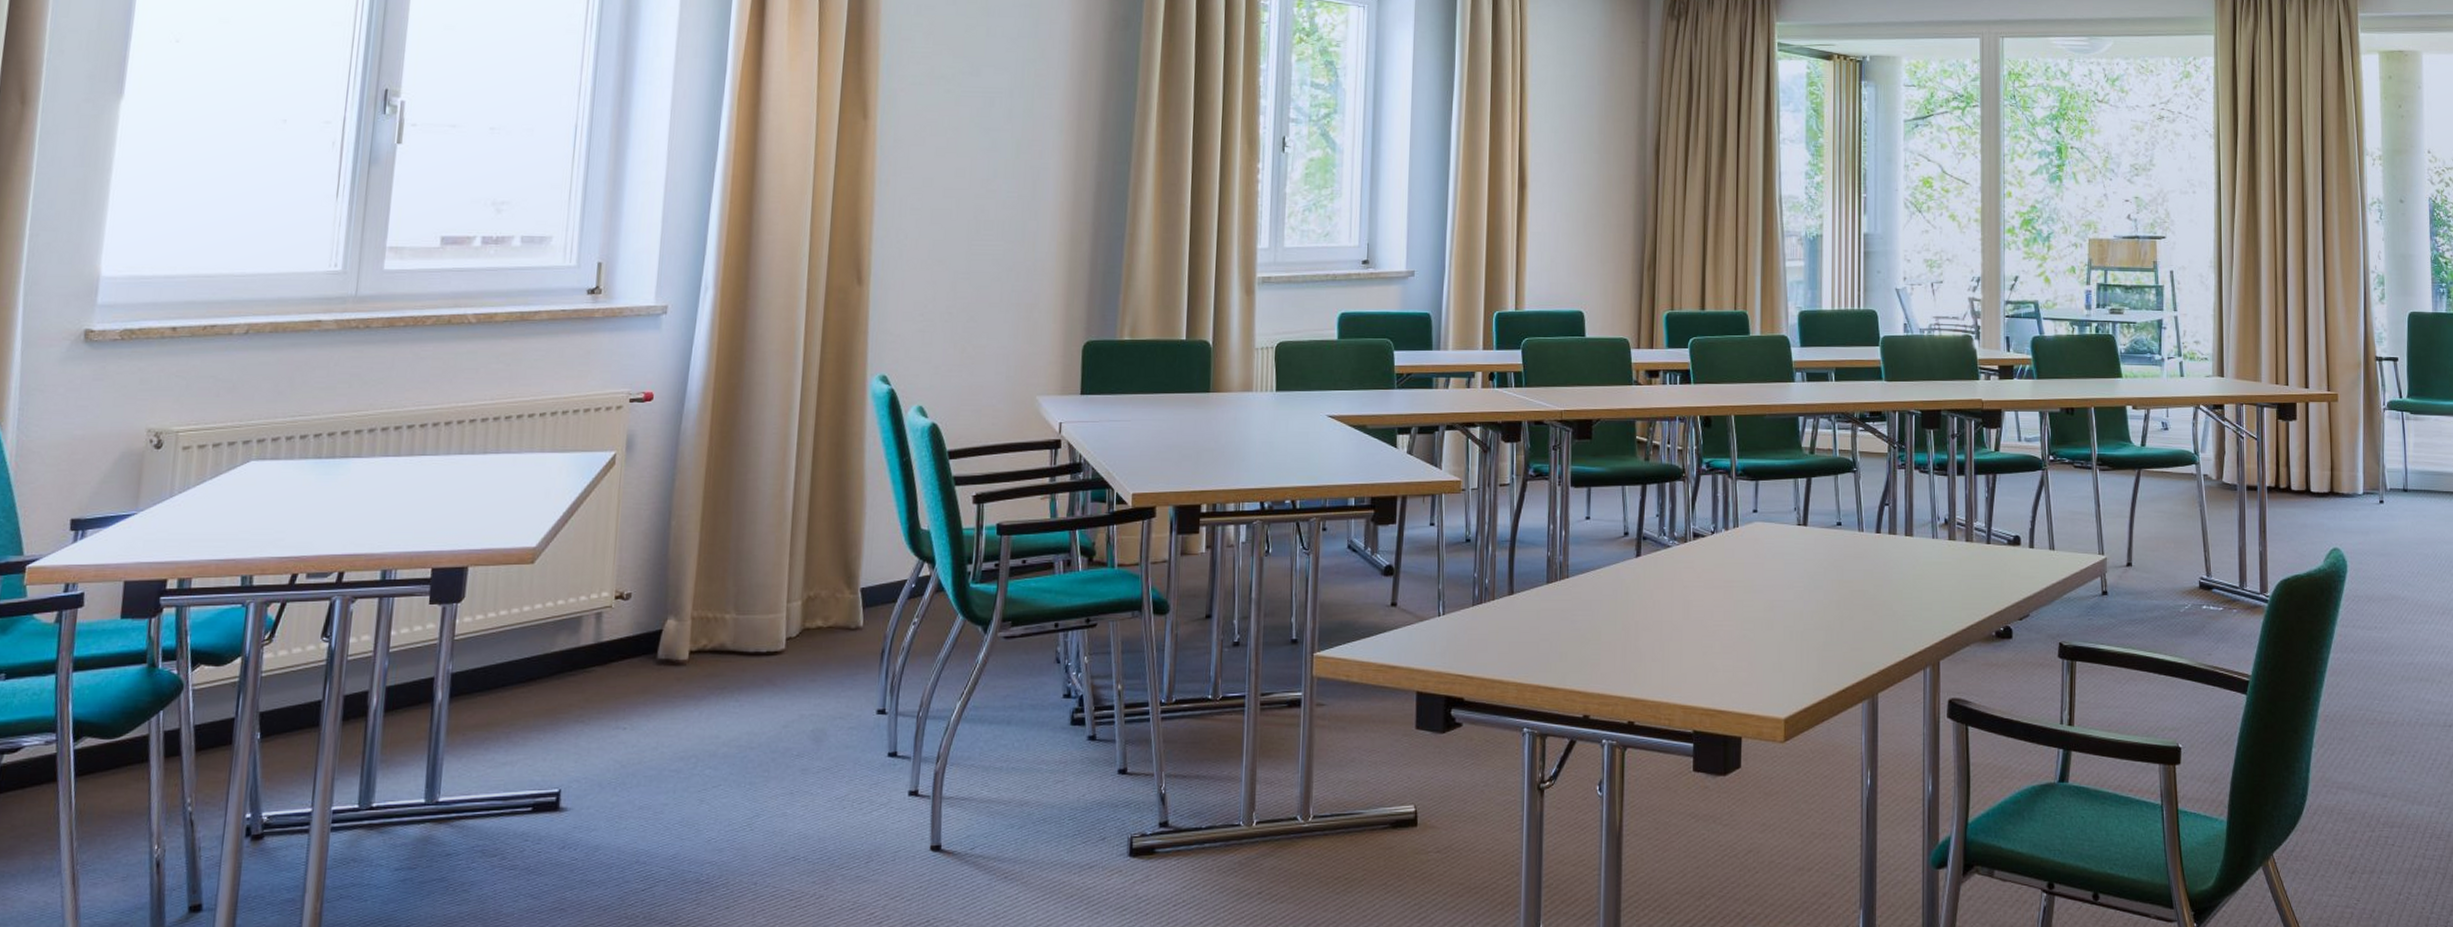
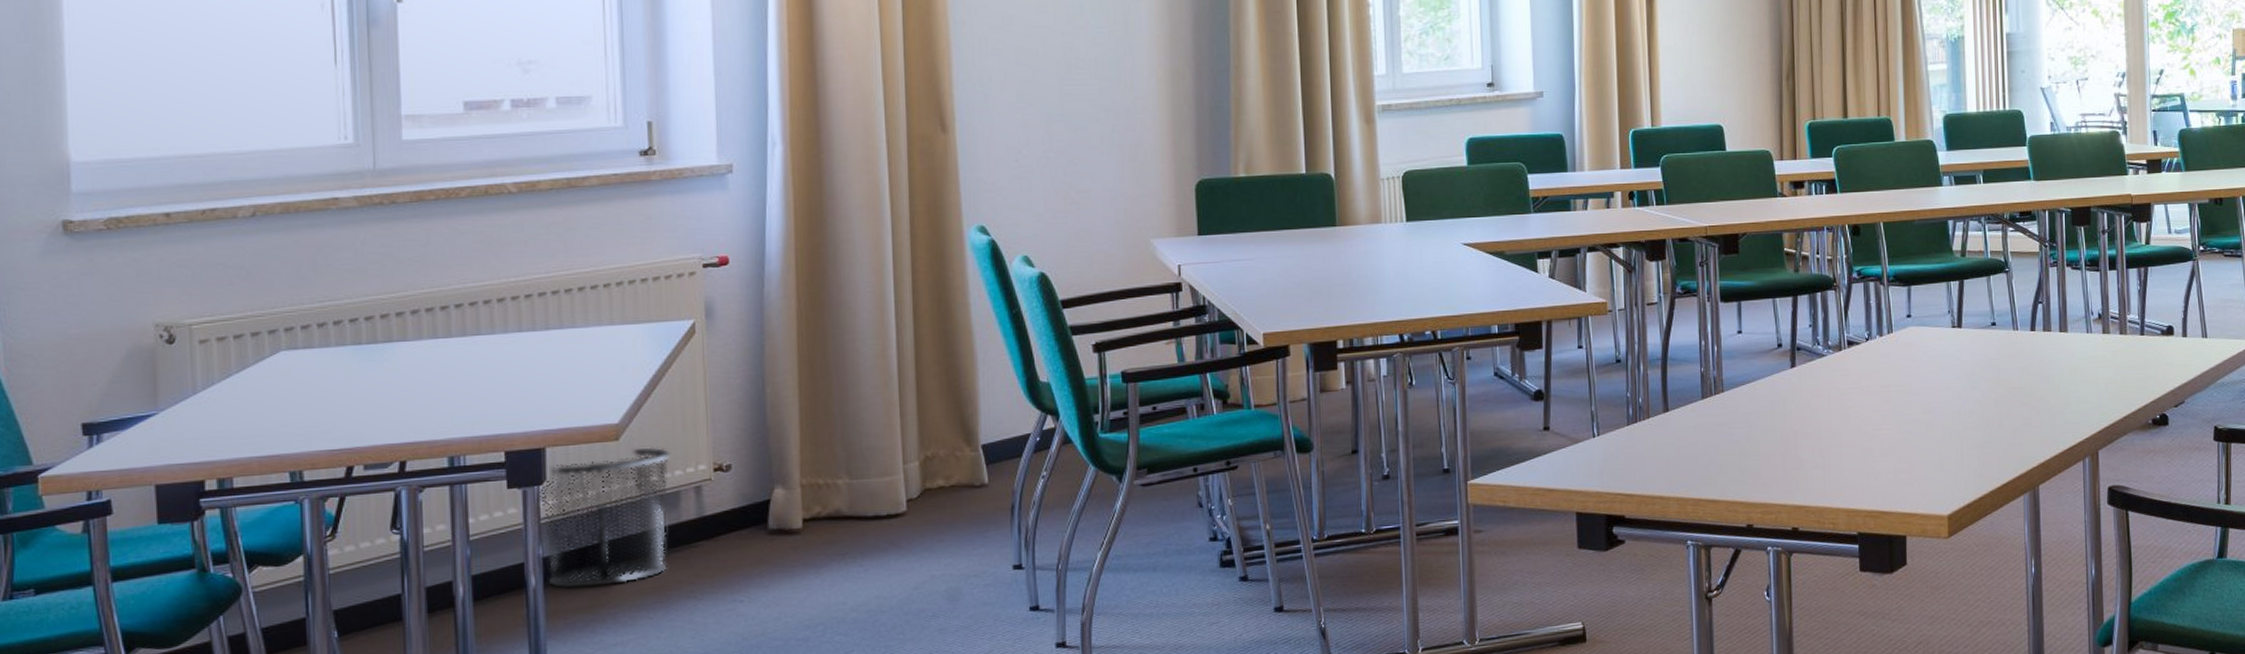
waste bin: none [454,572,579,705] -> present [540,447,671,589]

